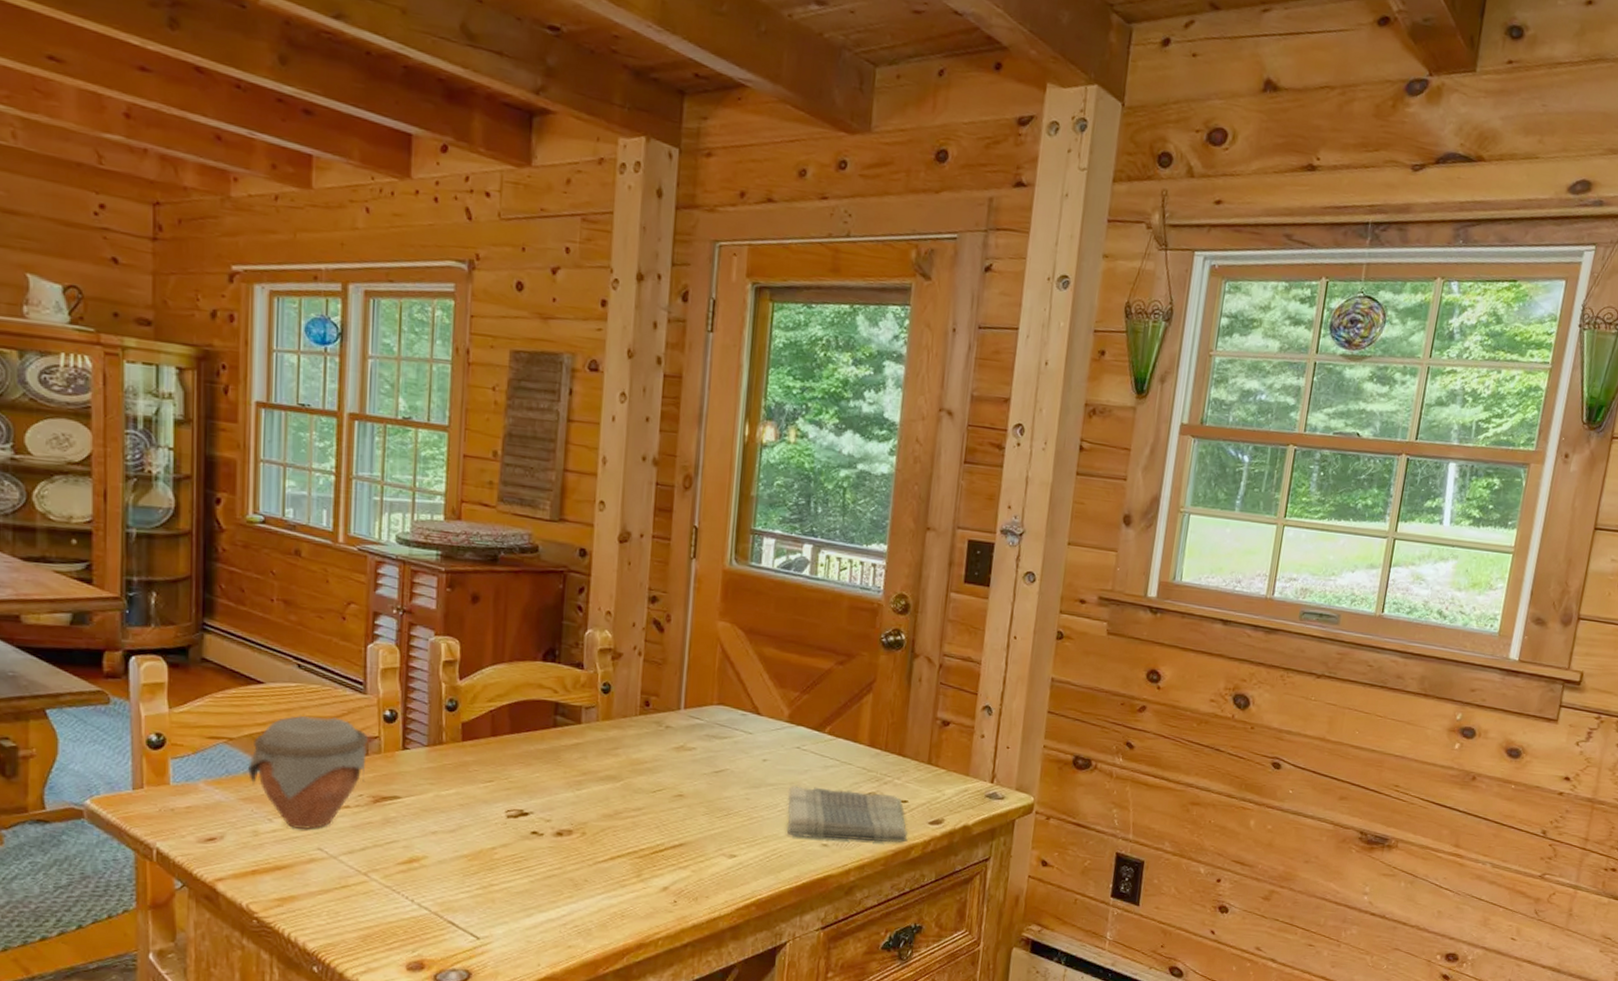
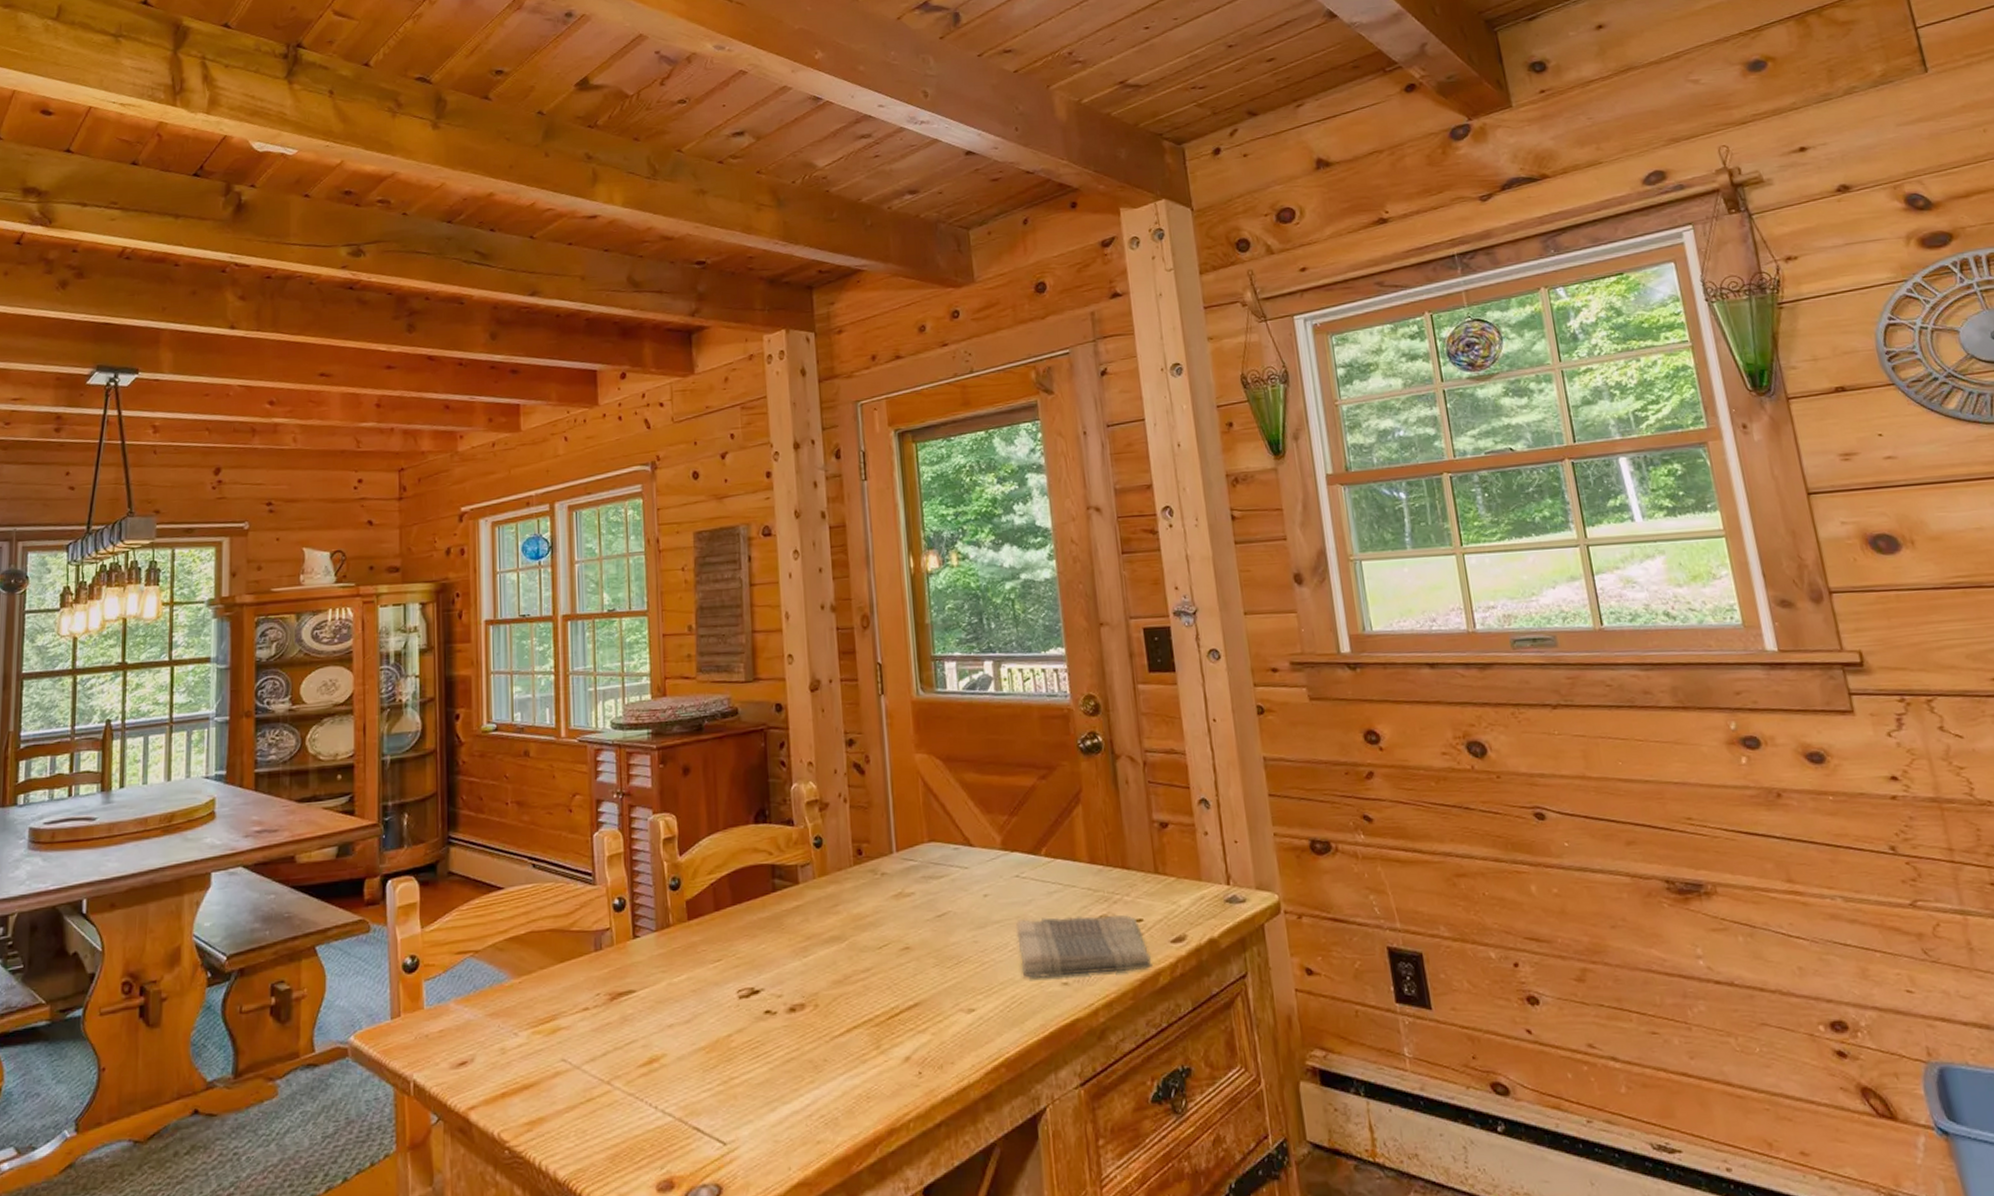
jar: present [248,715,368,830] -> none [494,914,600,1041]

